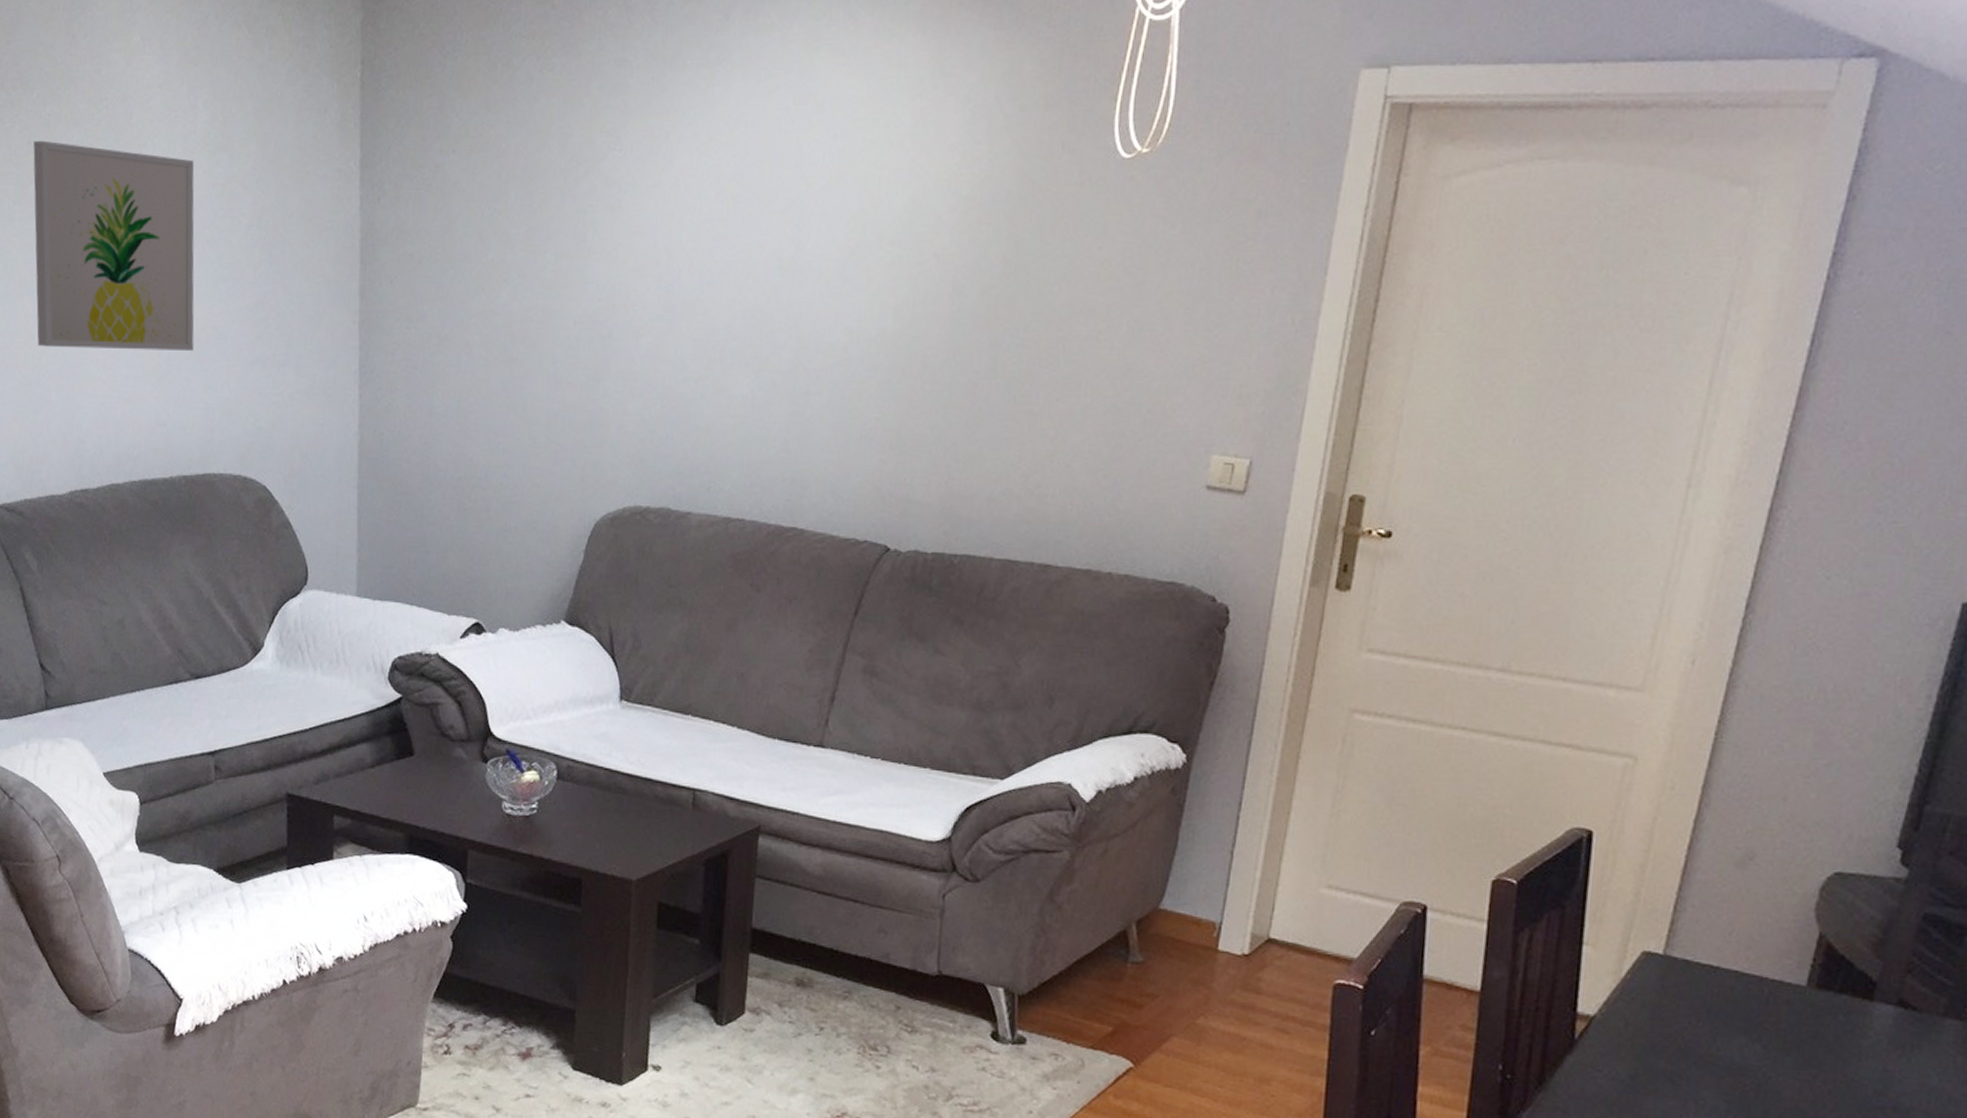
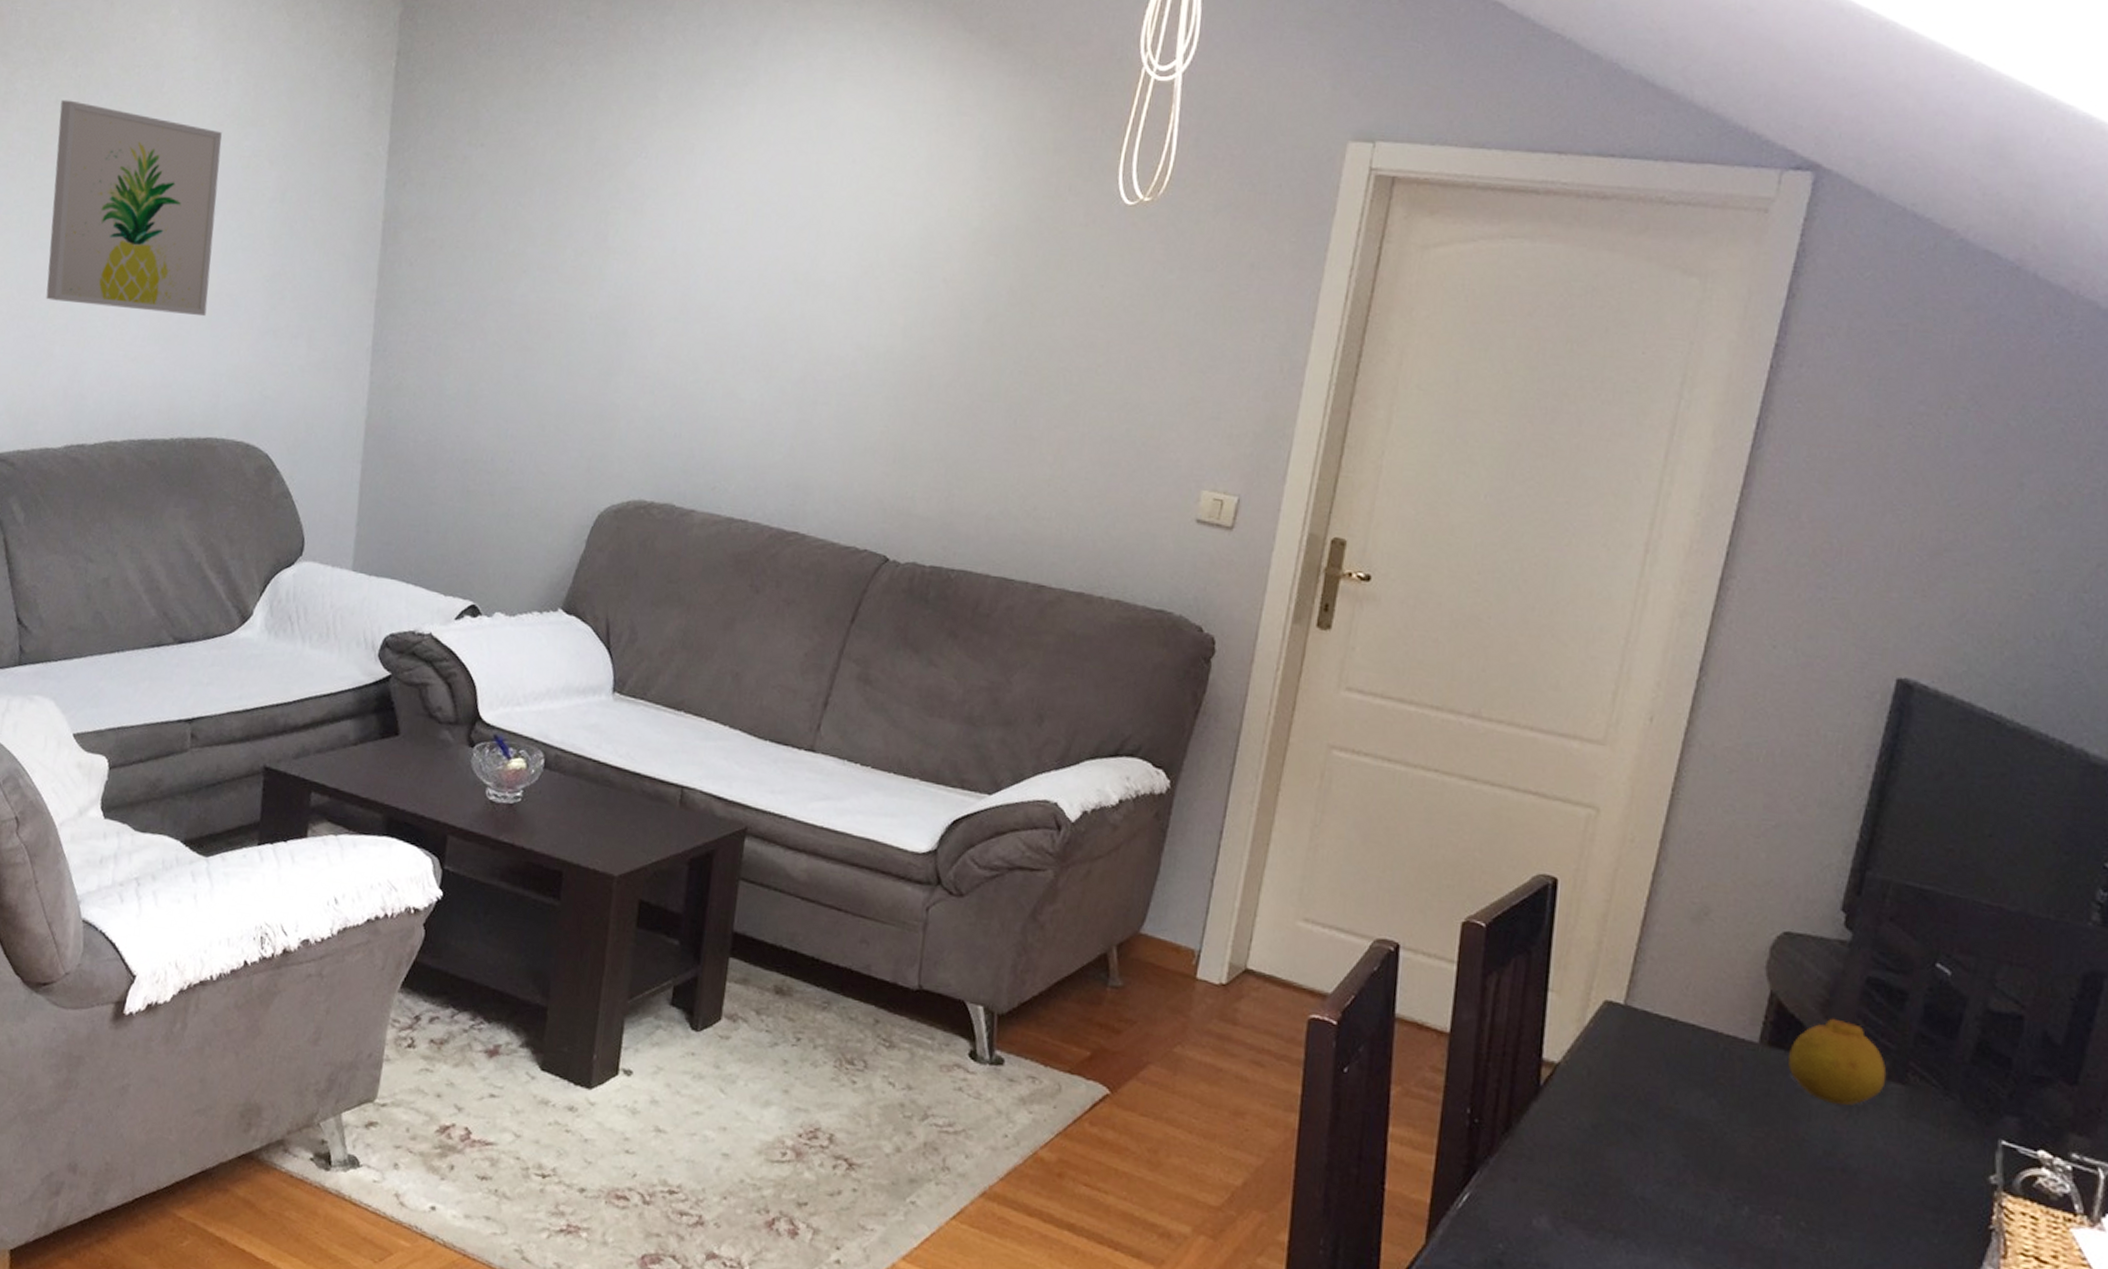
fruit: none [1837,957,1943,1045] -> present [1788,1018,1887,1106]

